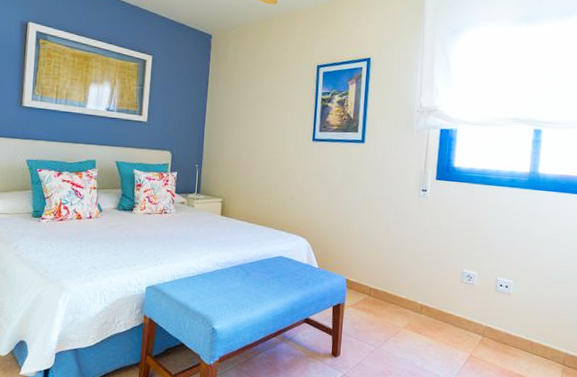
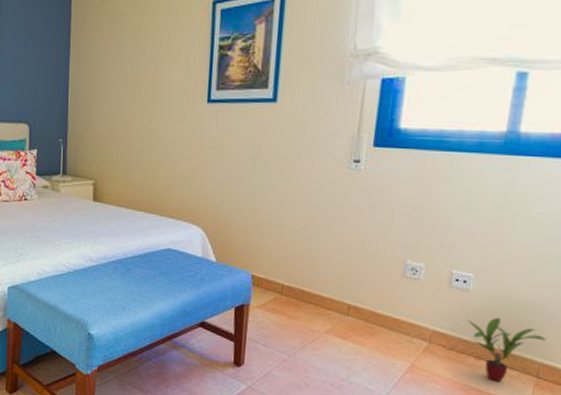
potted plant: none [510,315,568,369] -> present [467,317,546,382]

